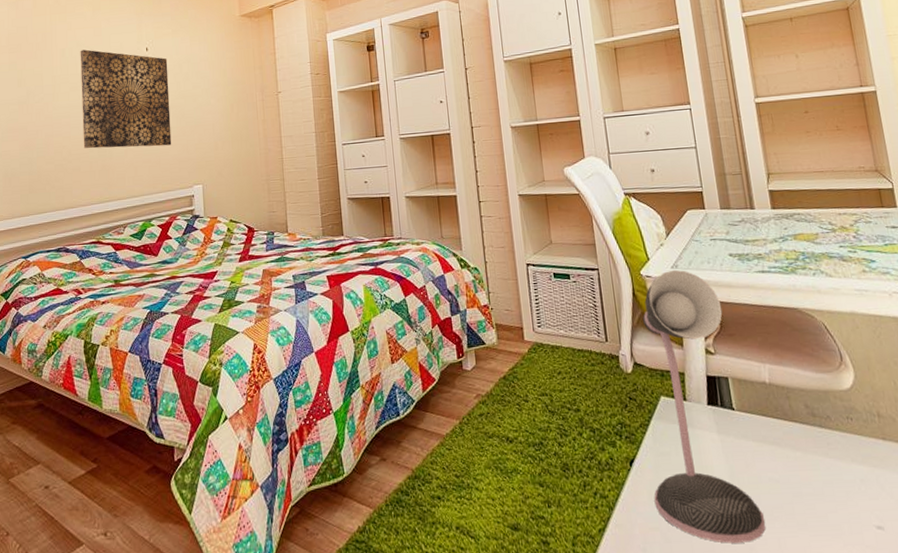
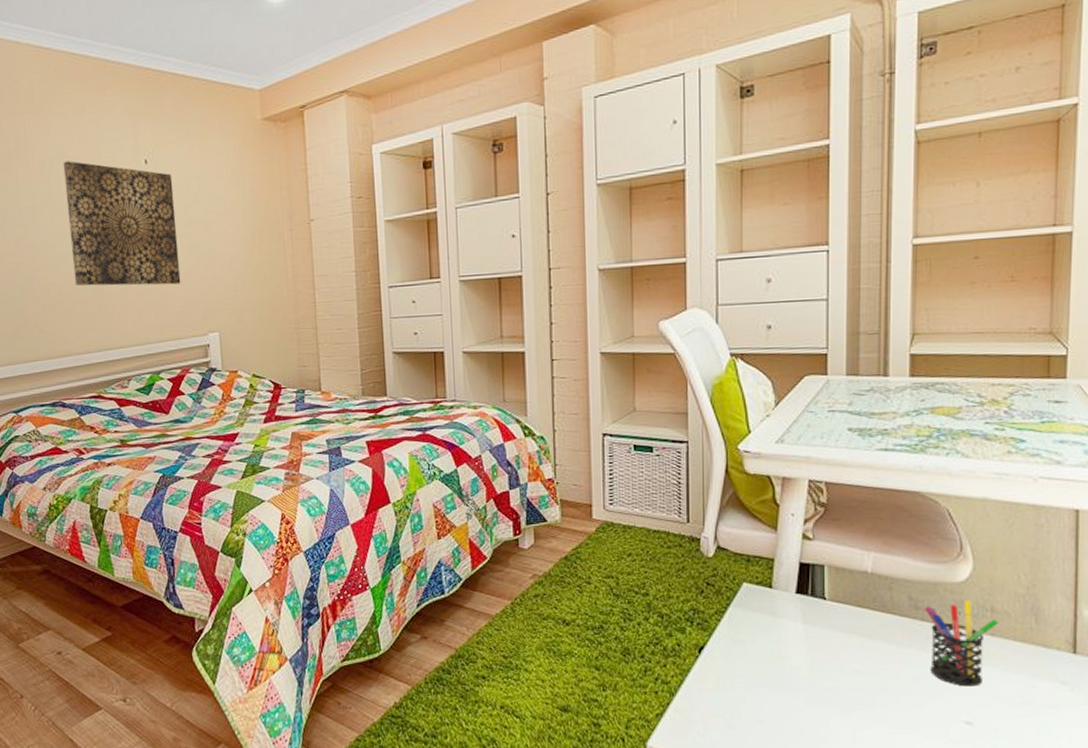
desk lamp: present [643,269,766,543] -> none [721,444,840,732]
pen holder: none [821,406,887,491] -> present [925,600,999,687]

